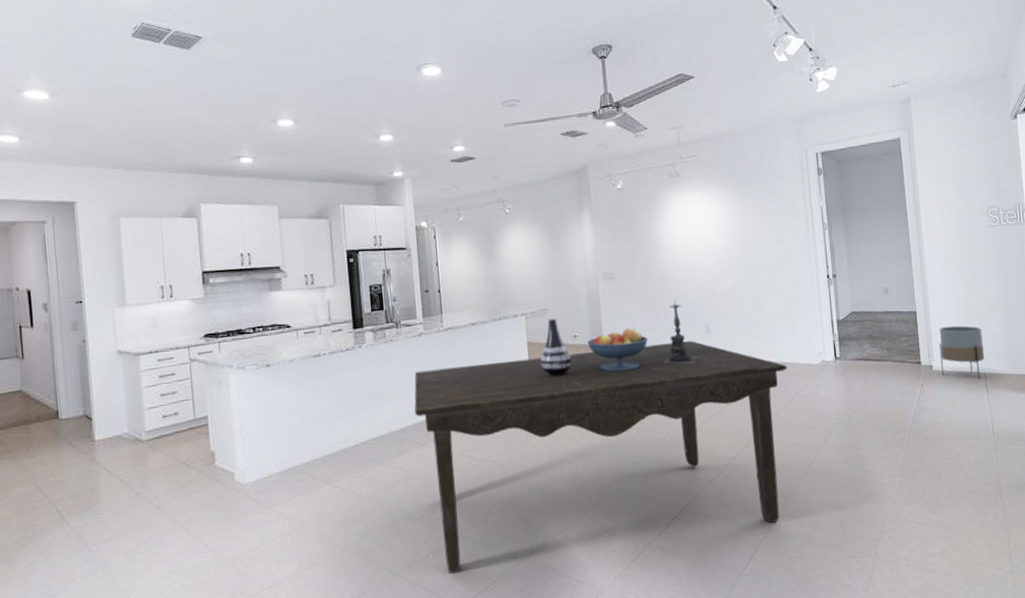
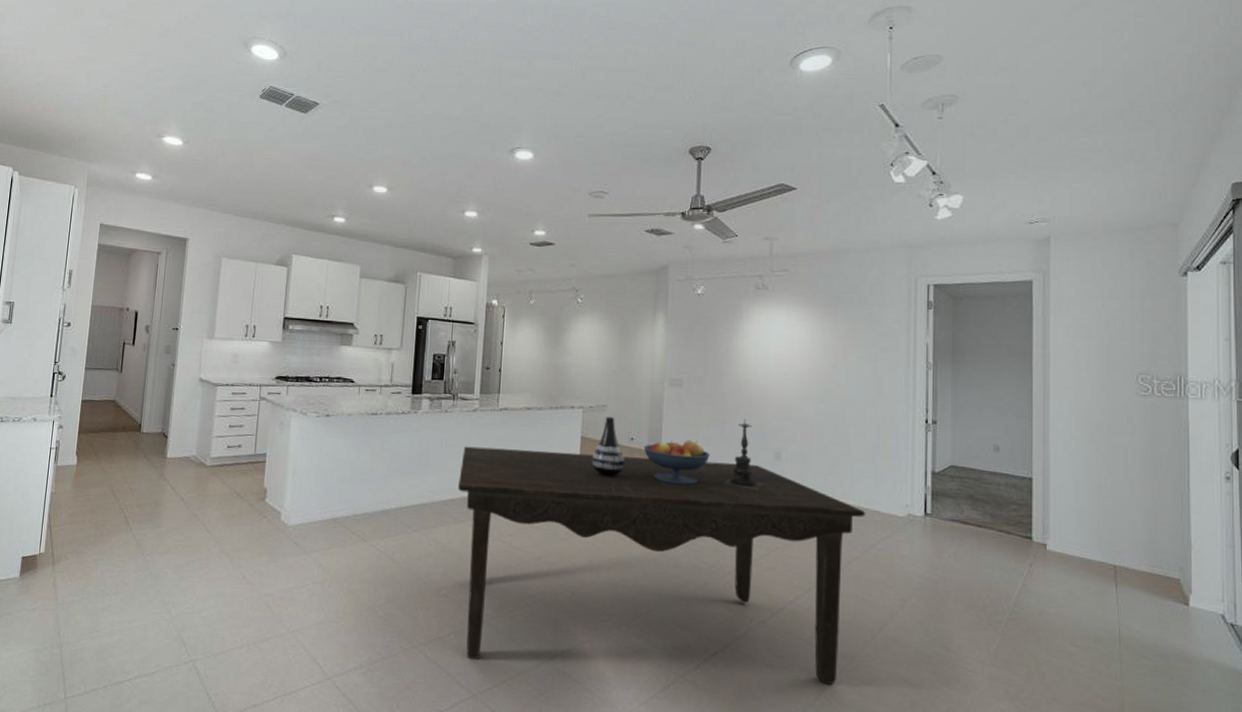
planter: present [939,325,985,379] -> none [1058,501,1117,572]

